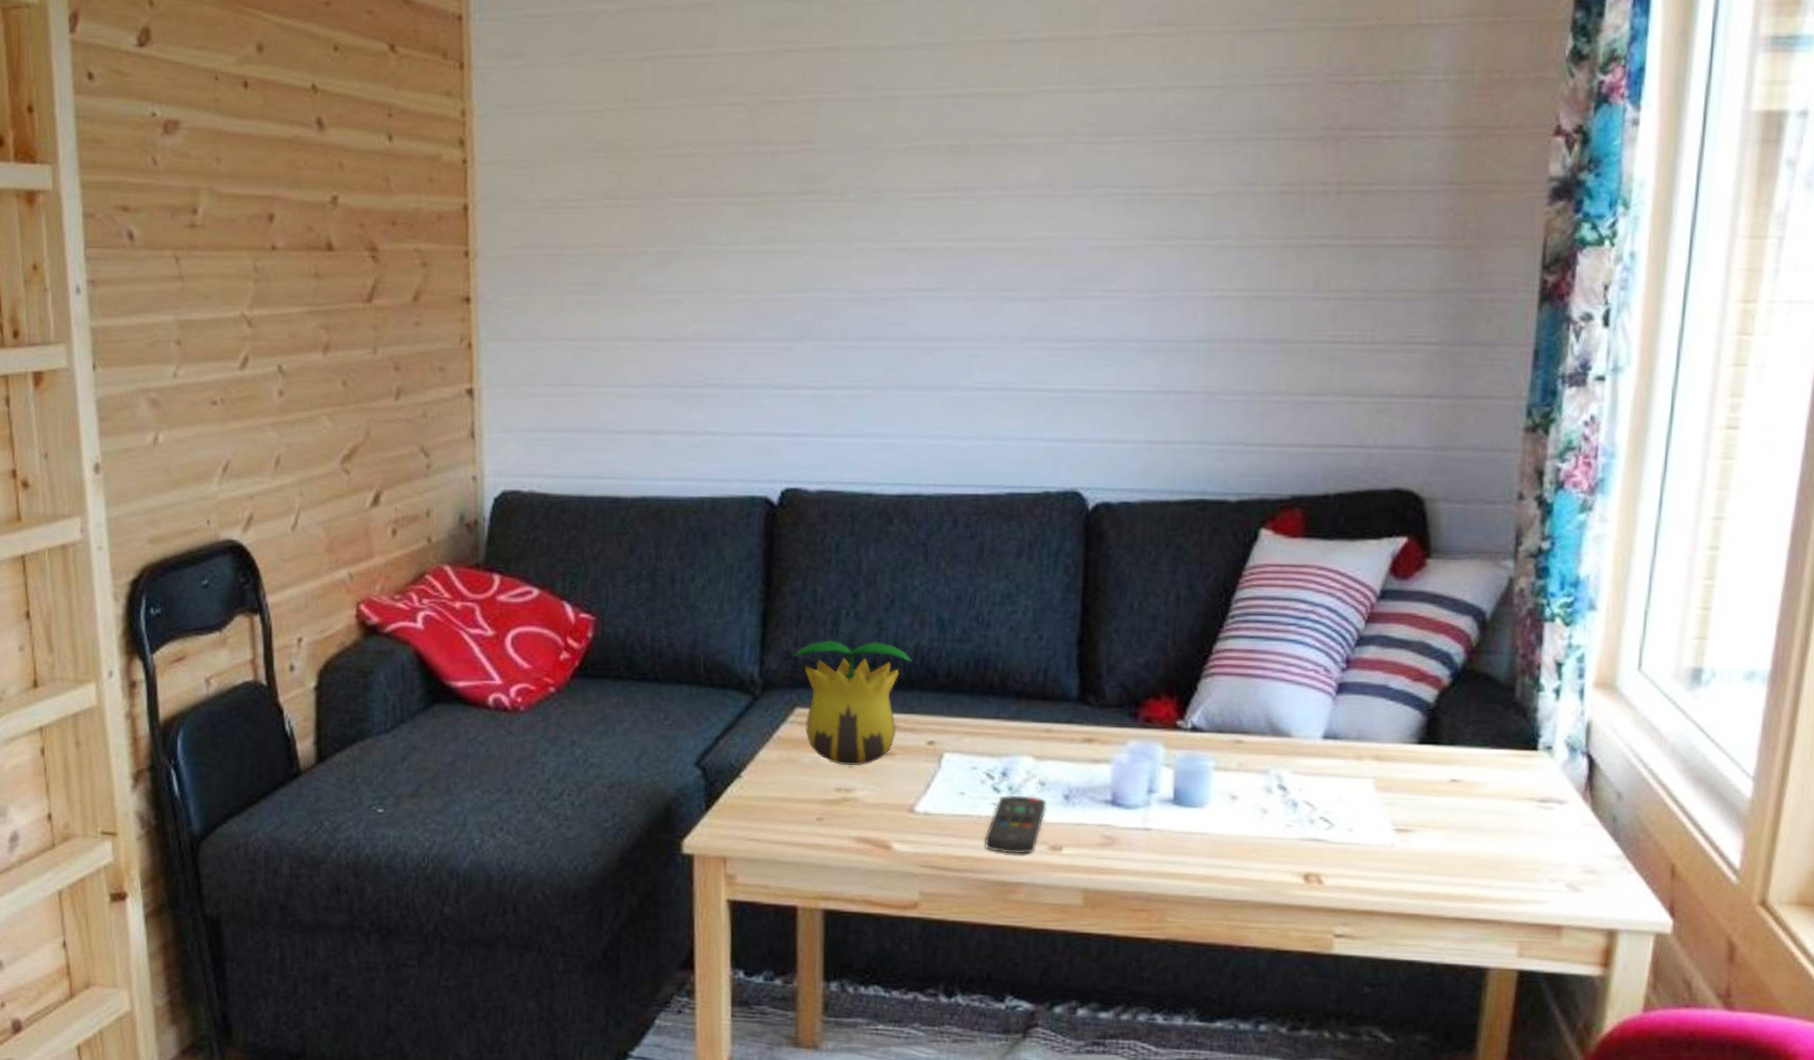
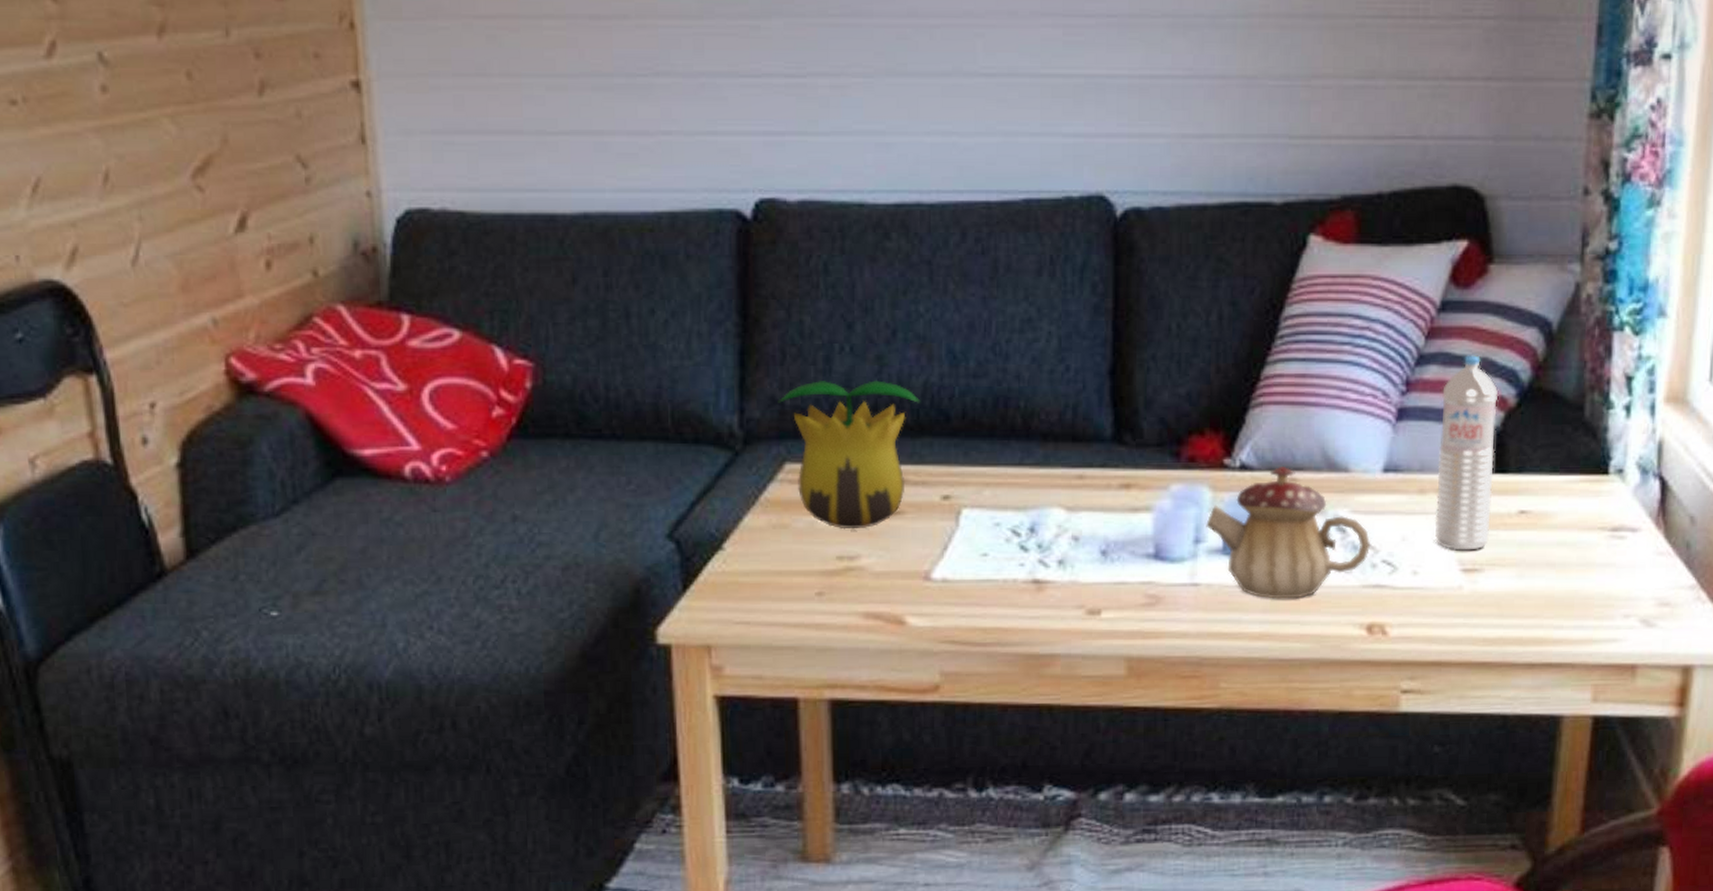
remote control: present [985,795,1047,854] -> none [1013,553,1082,622]
teapot: none [1159,729,1309,847] -> present [1206,465,1370,599]
water bottle: none [1370,638,1433,813] -> present [1435,355,1499,551]

